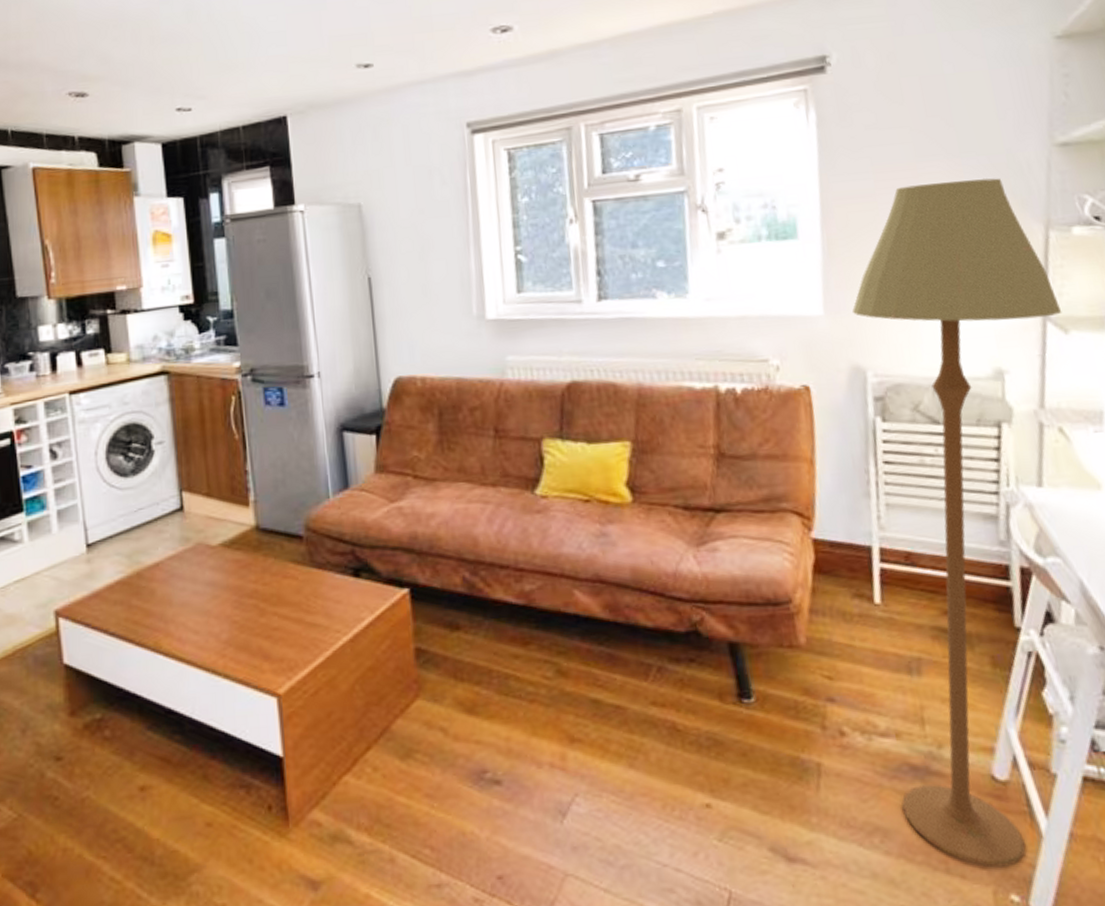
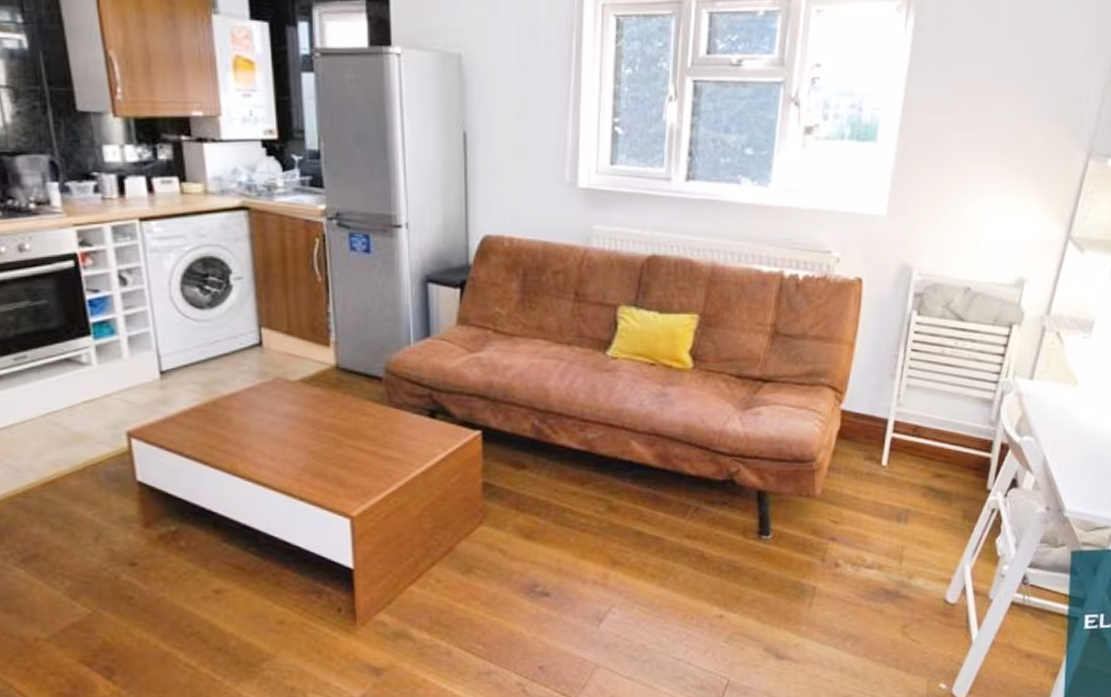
floor lamp: present [852,178,1062,868] -> none [873,103,1083,665]

